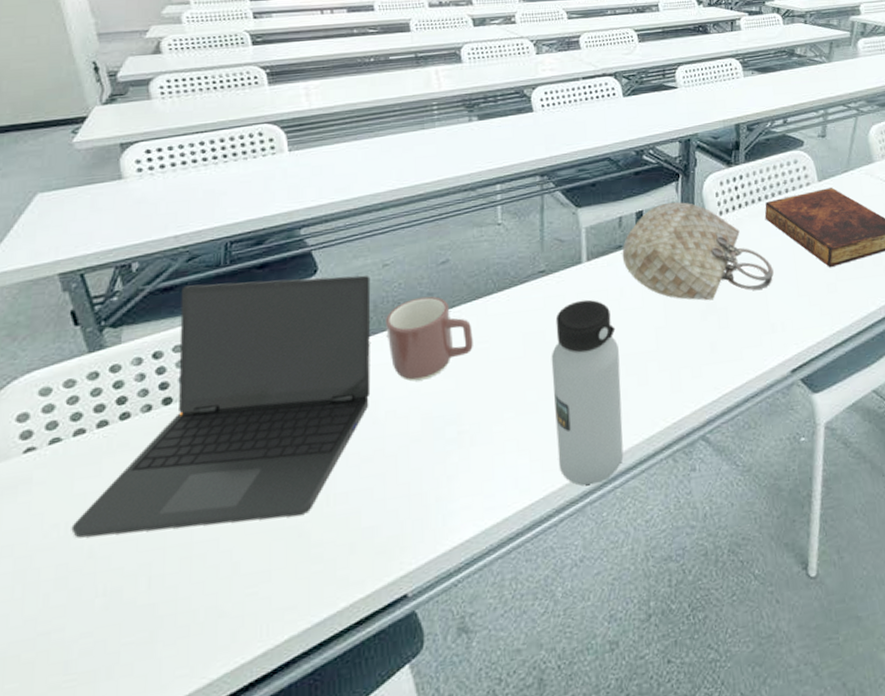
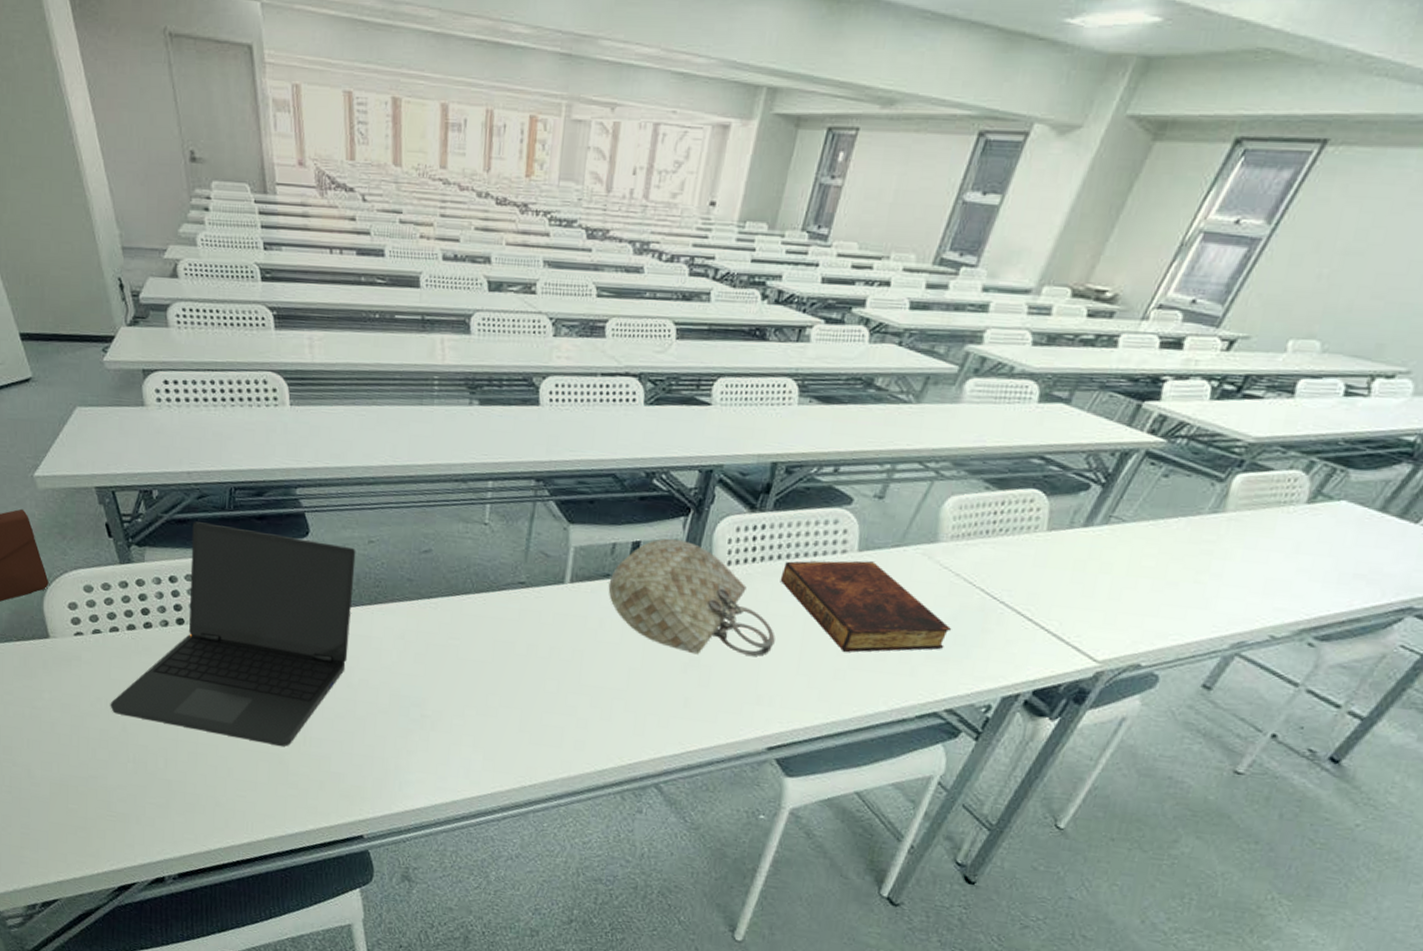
mug: present [384,296,473,382] -> none [365,580,446,660]
water bottle: present [551,299,624,486] -> none [509,621,587,797]

